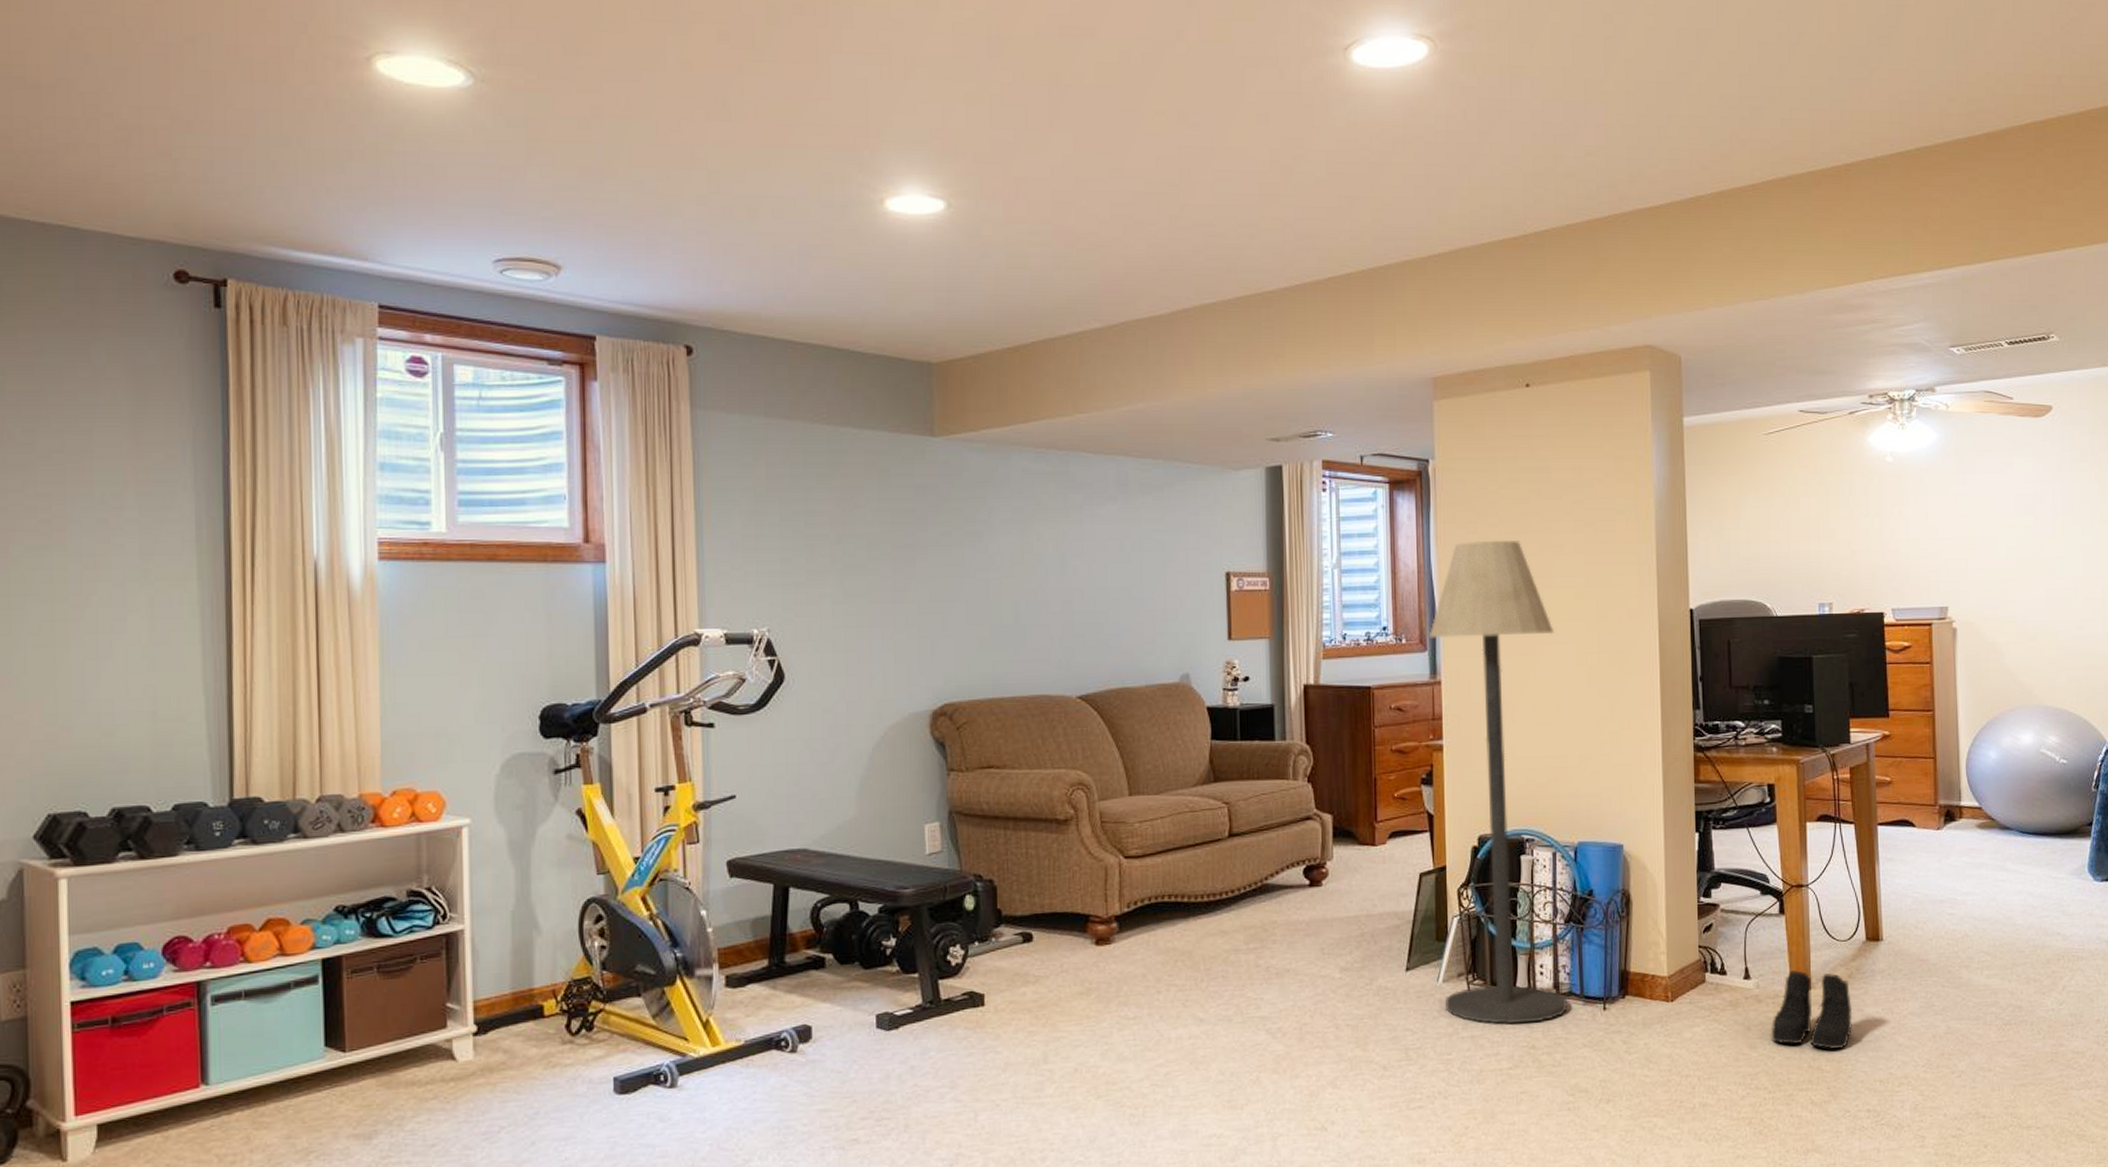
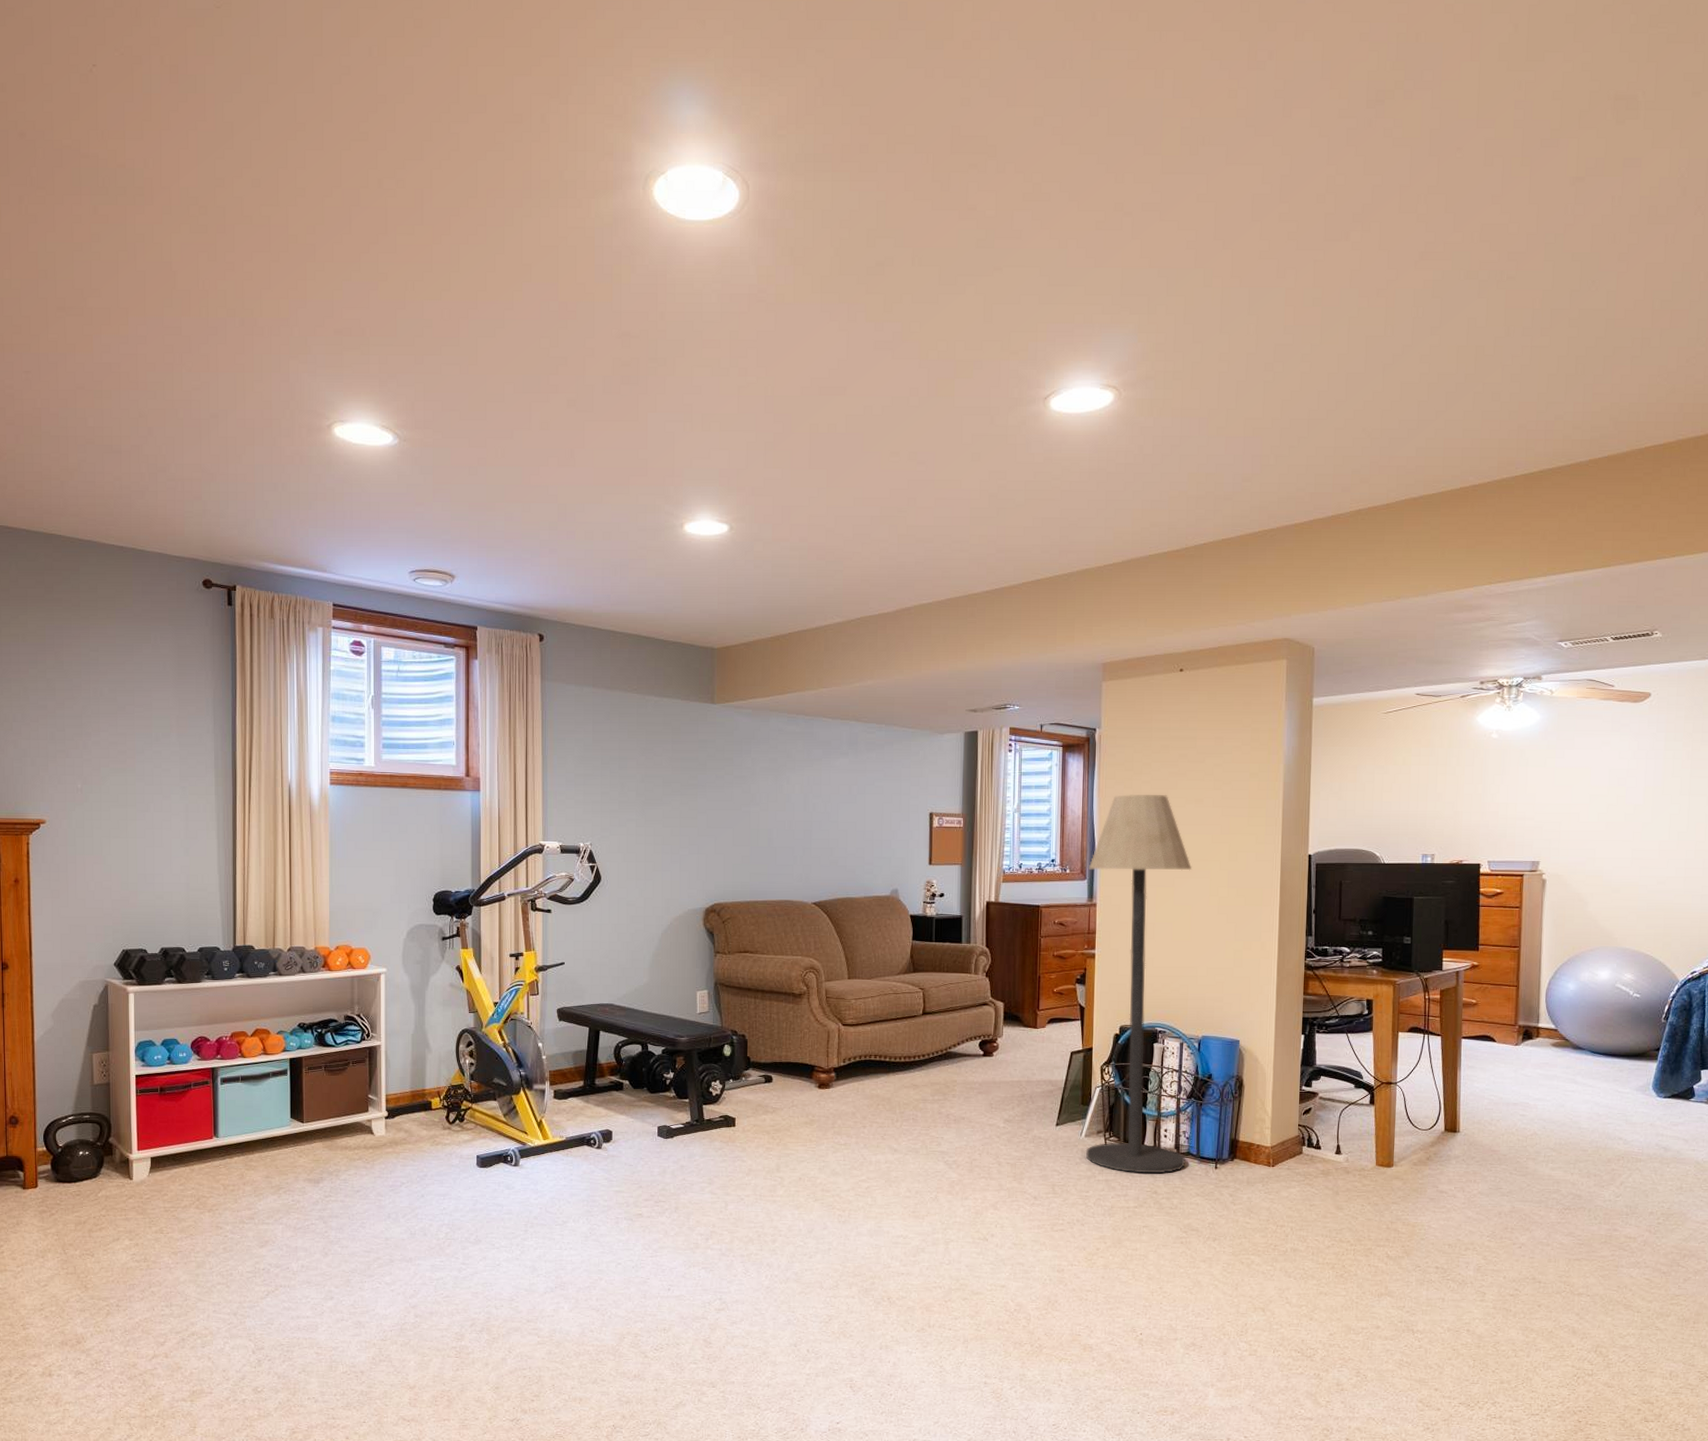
boots: present [1771,970,1853,1050] -> none [1355,1150,1429,1217]

